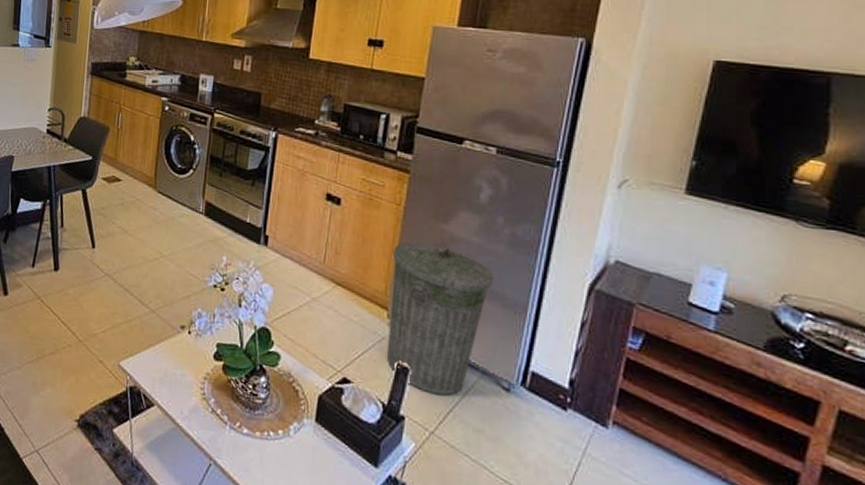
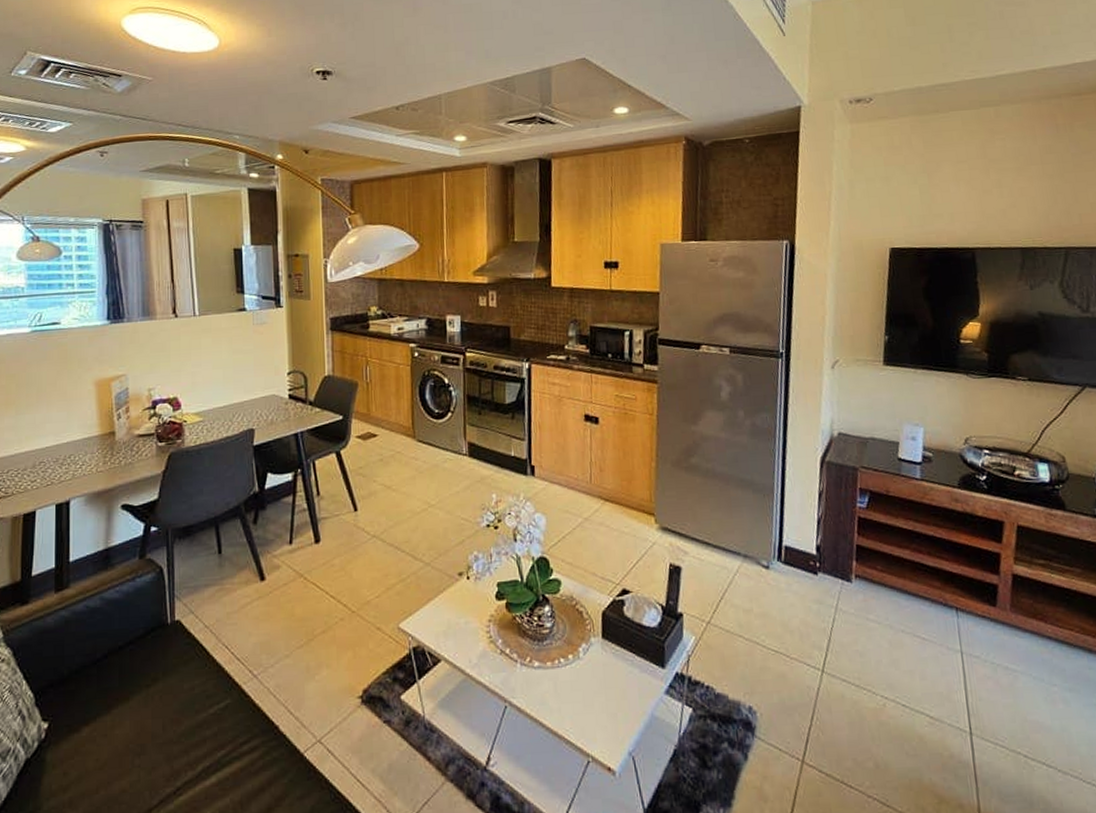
trash can: present [386,241,494,395] -> none [652,445,743,586]

